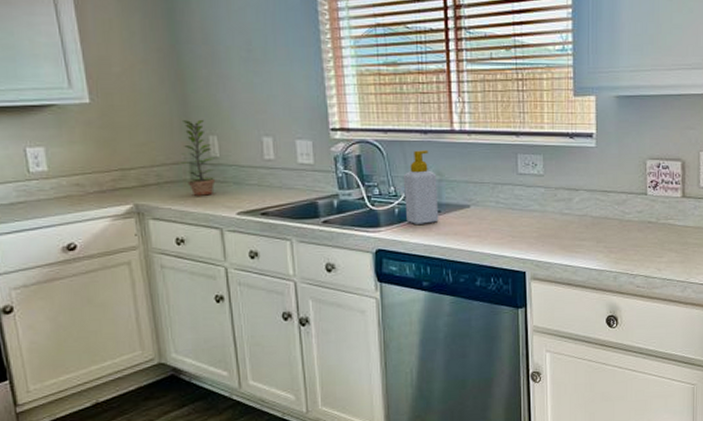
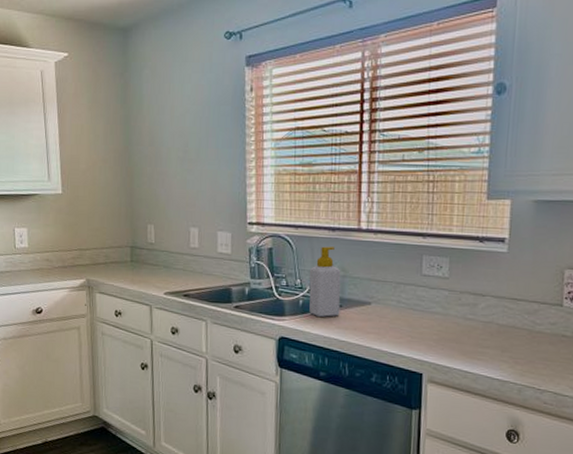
plant: present [177,119,216,196] -> none [121,210,151,276]

